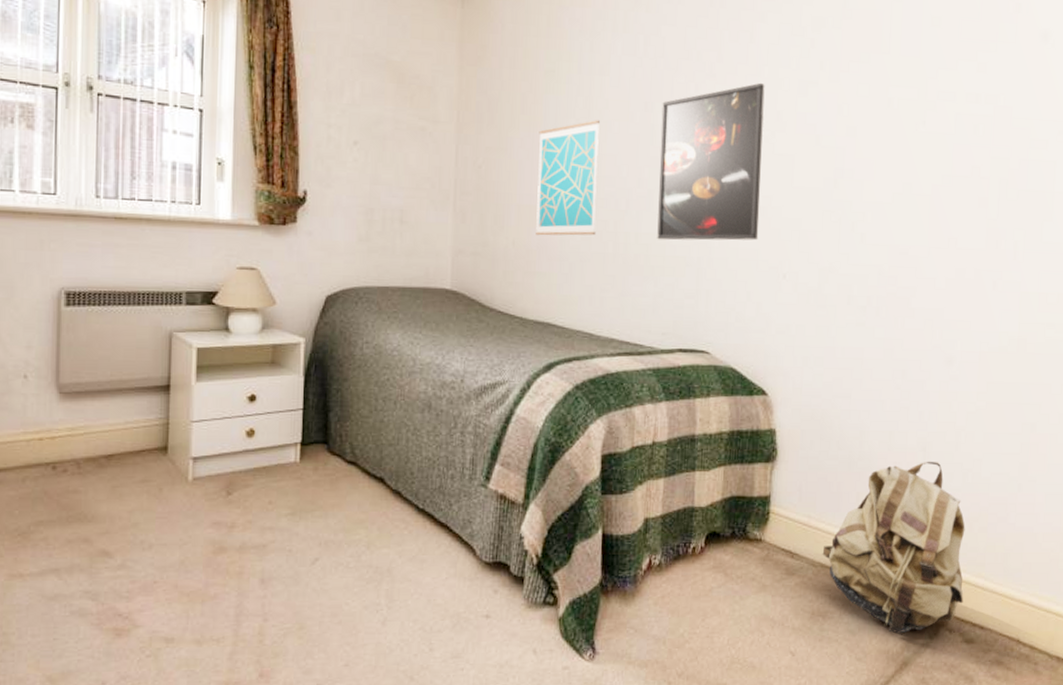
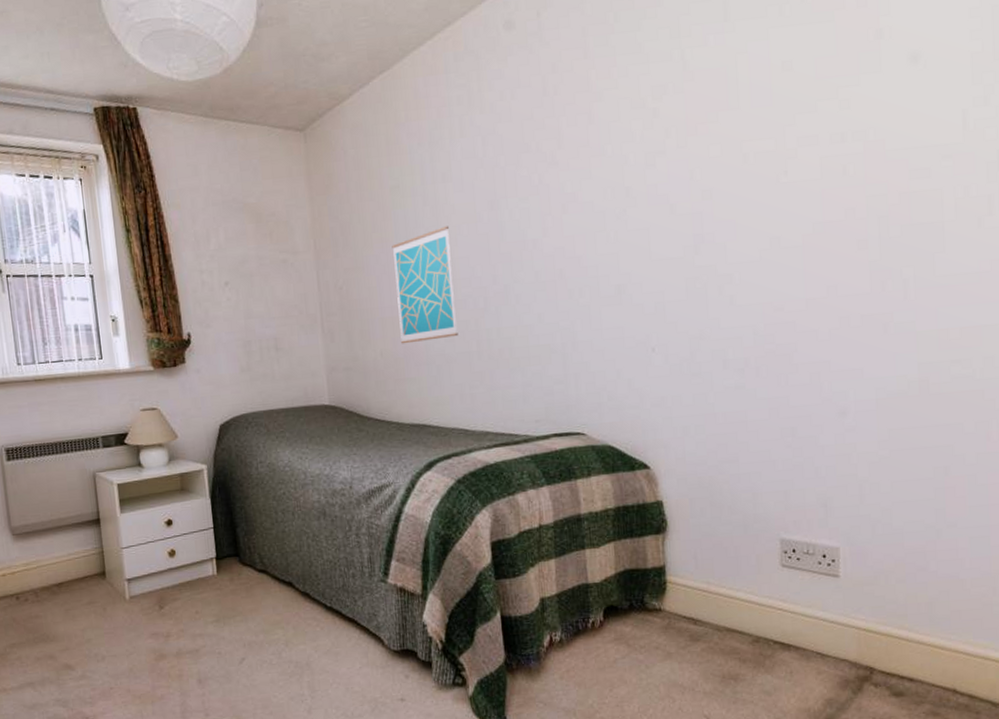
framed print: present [657,82,765,241] -> none [507,162,622,332]
backpack: present [822,461,965,635] -> none [726,516,887,693]

